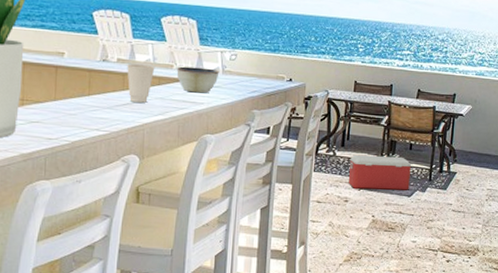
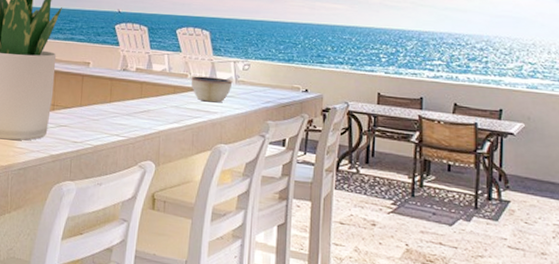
cup: present [127,64,155,103] -> none [144,73,171,111]
cooler: present [348,154,411,190] -> none [375,173,450,218]

